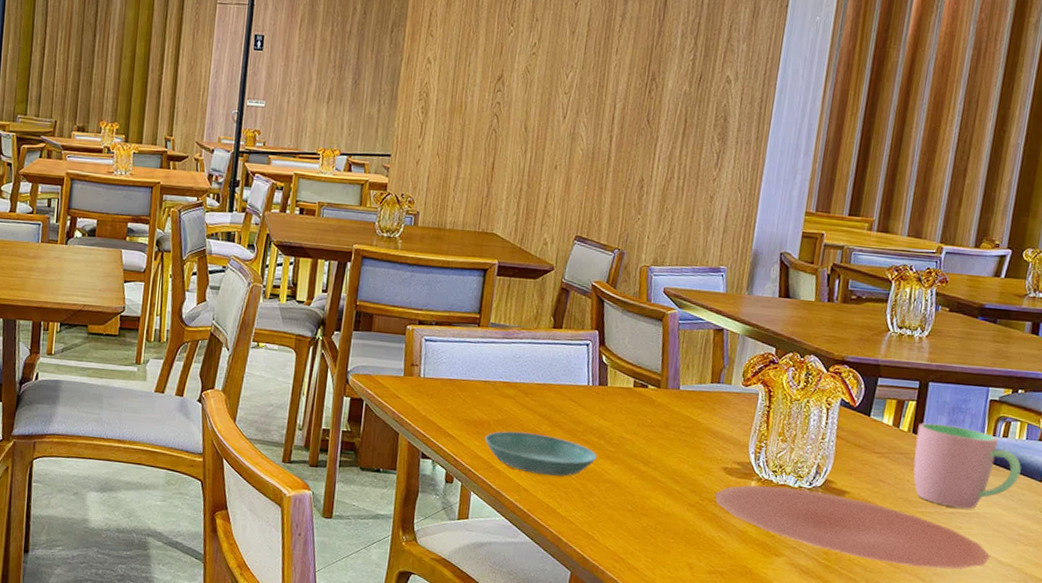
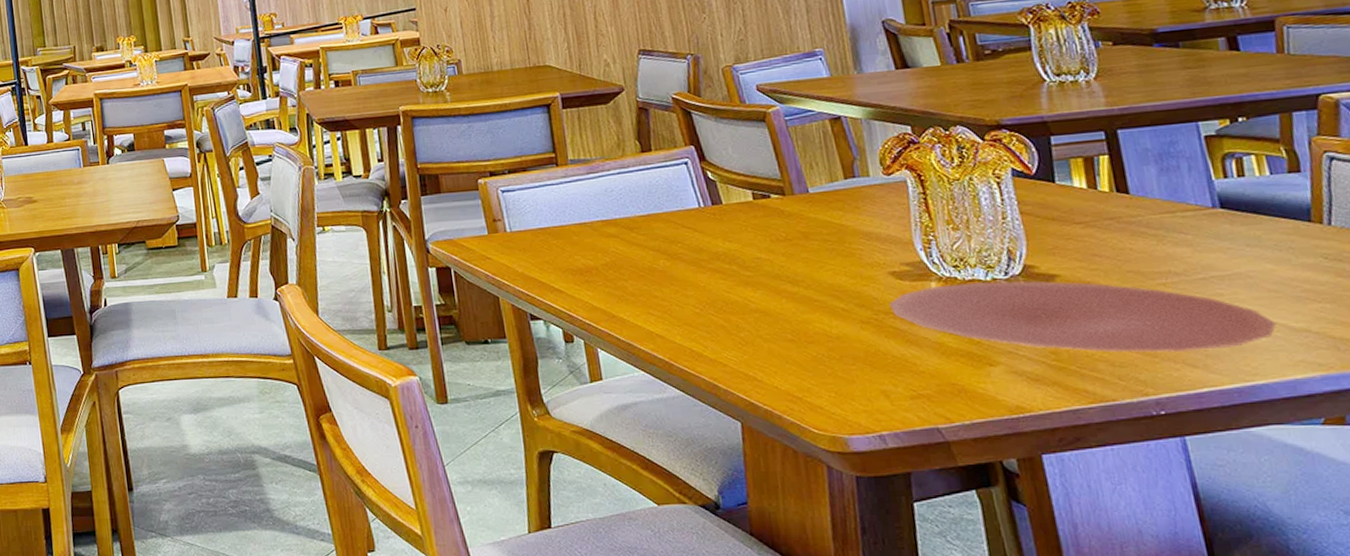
saucer: present [484,431,597,477] -> none [596,271,734,317]
cup: present [913,423,1021,509] -> none [1121,173,1279,272]

